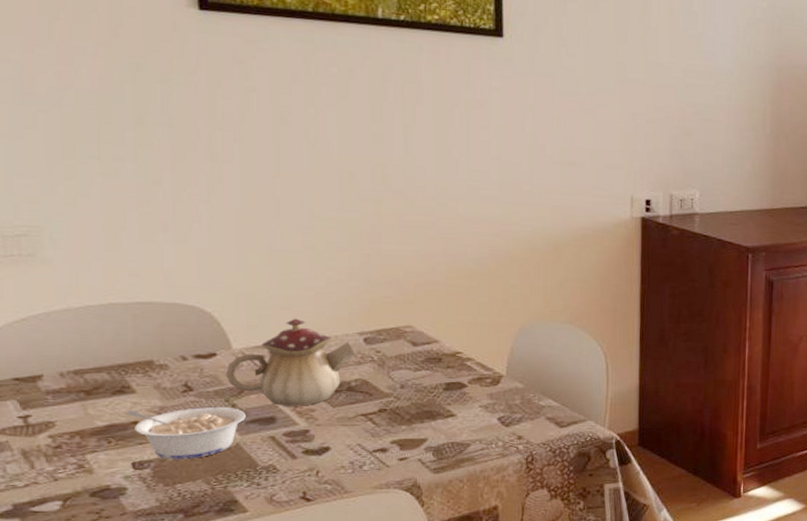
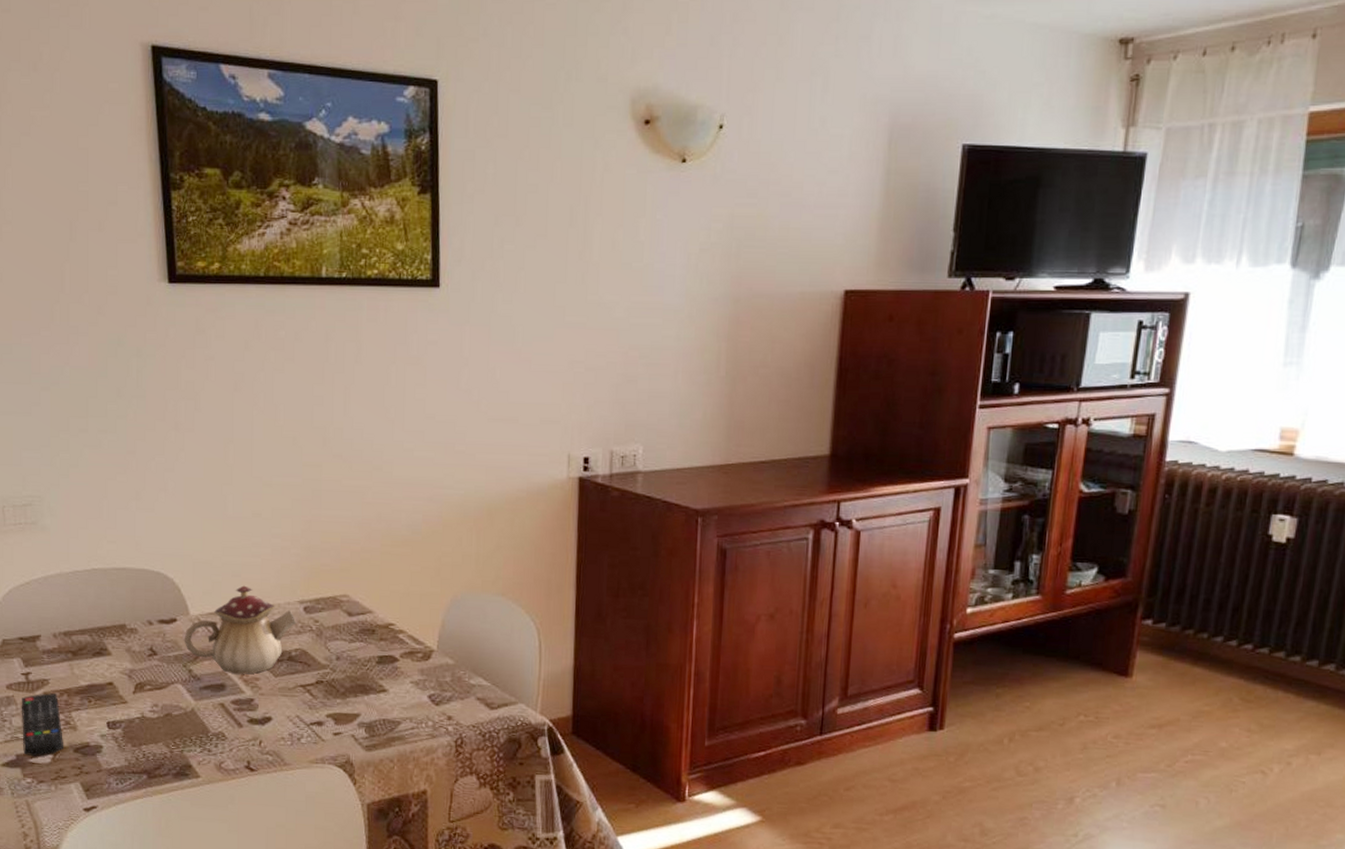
remote control: none [19,436,76,504] -> present [22,693,63,756]
legume: present [126,407,246,460] -> none [103,671,200,722]

